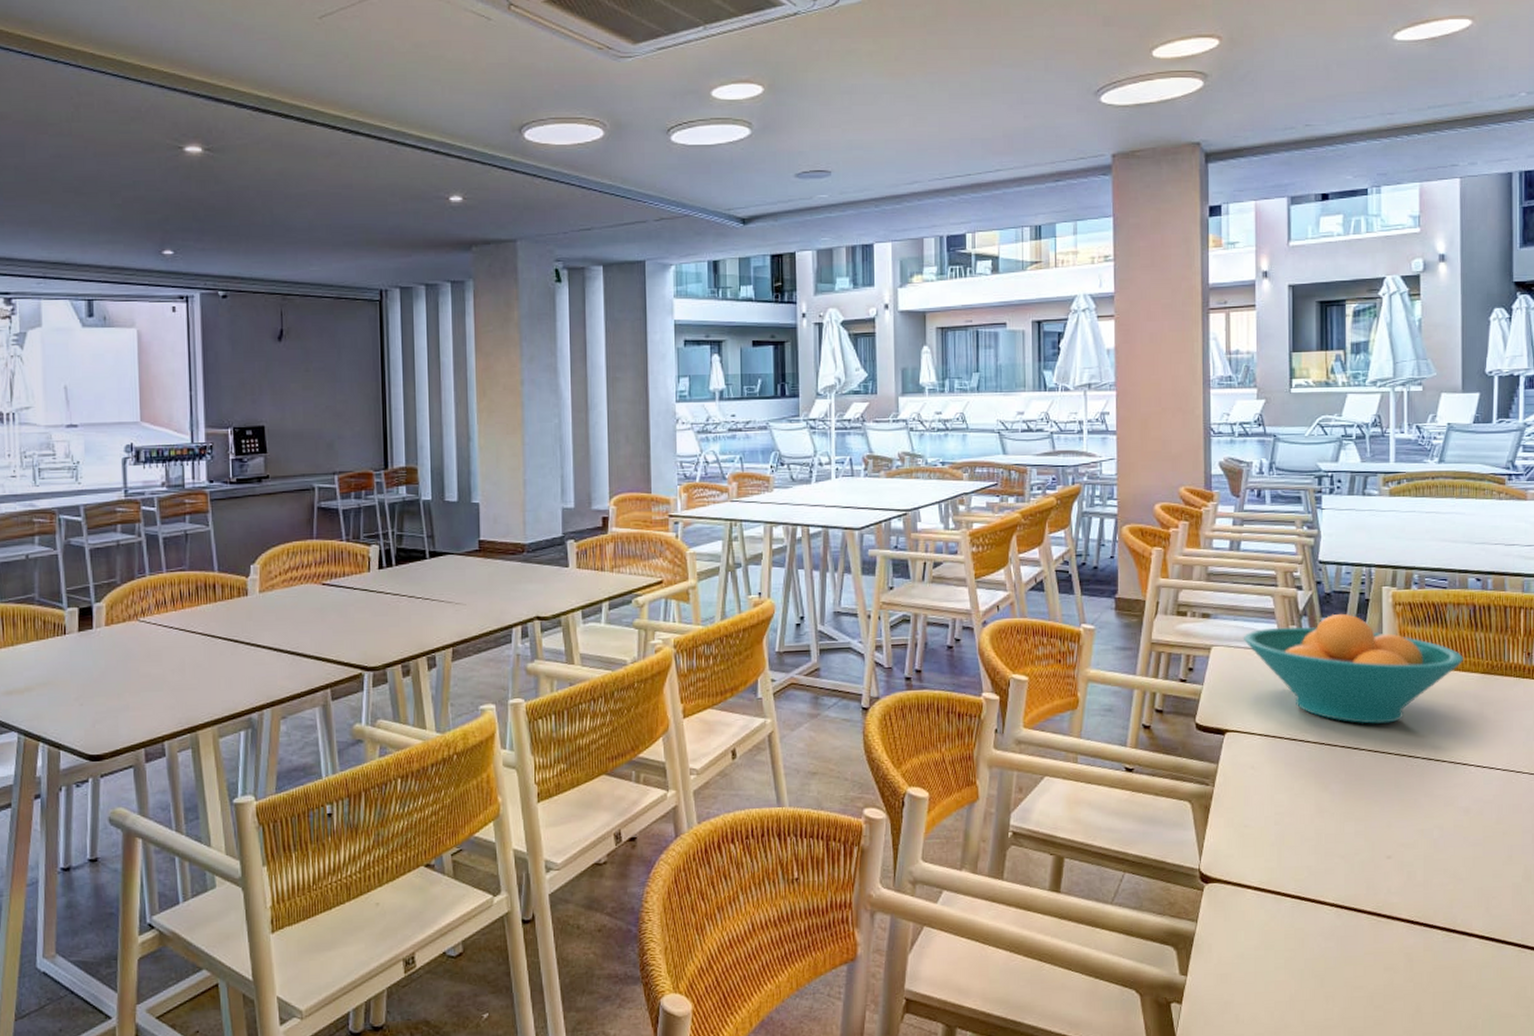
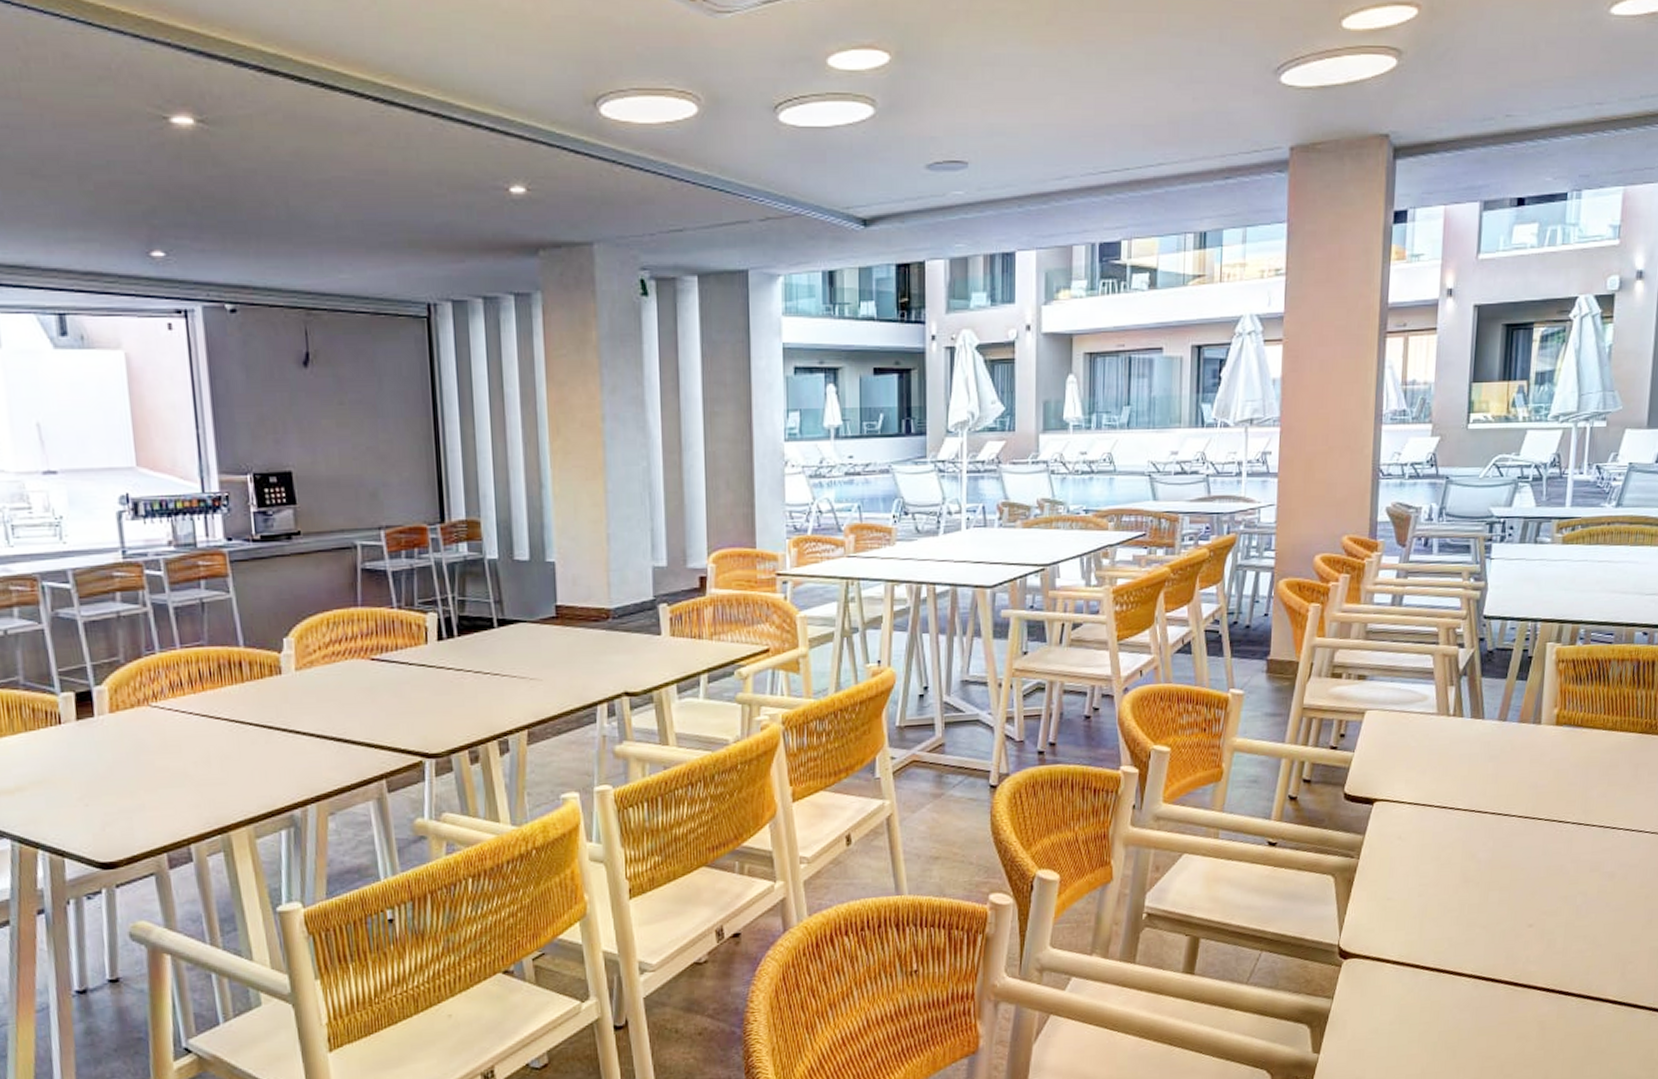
fruit bowl: present [1244,613,1464,724] -> none [1400,671,1624,789]

